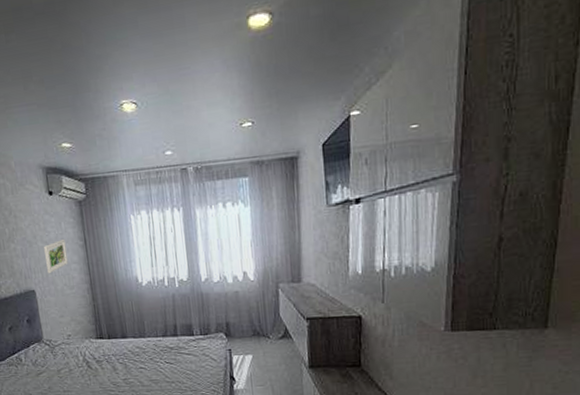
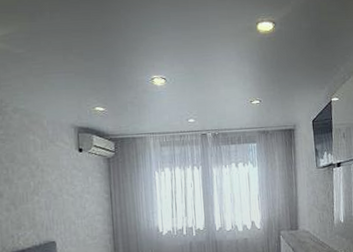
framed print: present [44,239,68,274] -> none [69,193,92,226]

